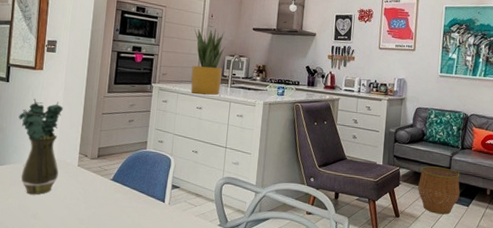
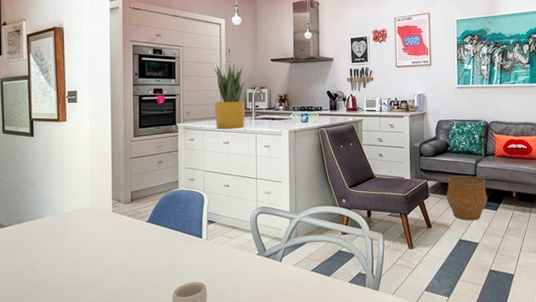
vase: present [18,99,63,195] -> none [47,150,94,245]

